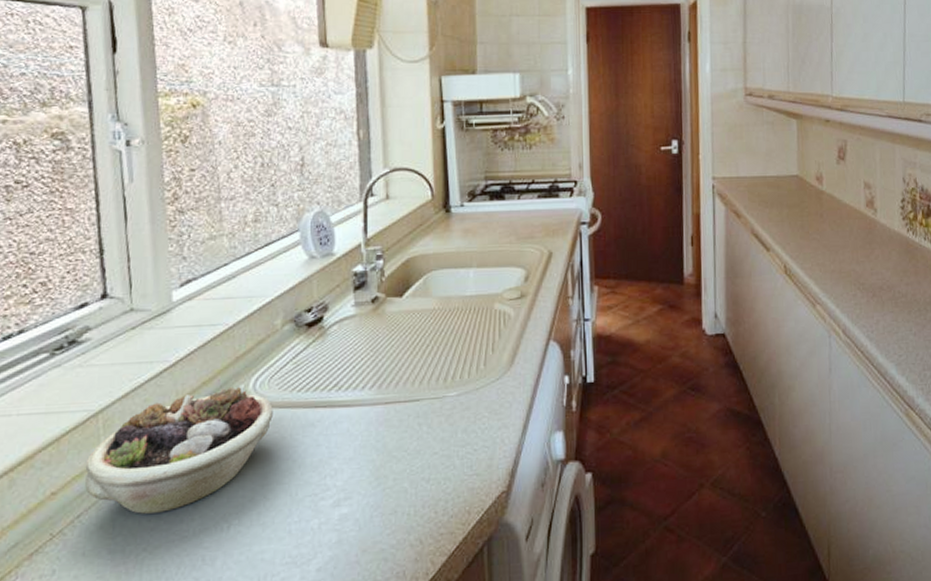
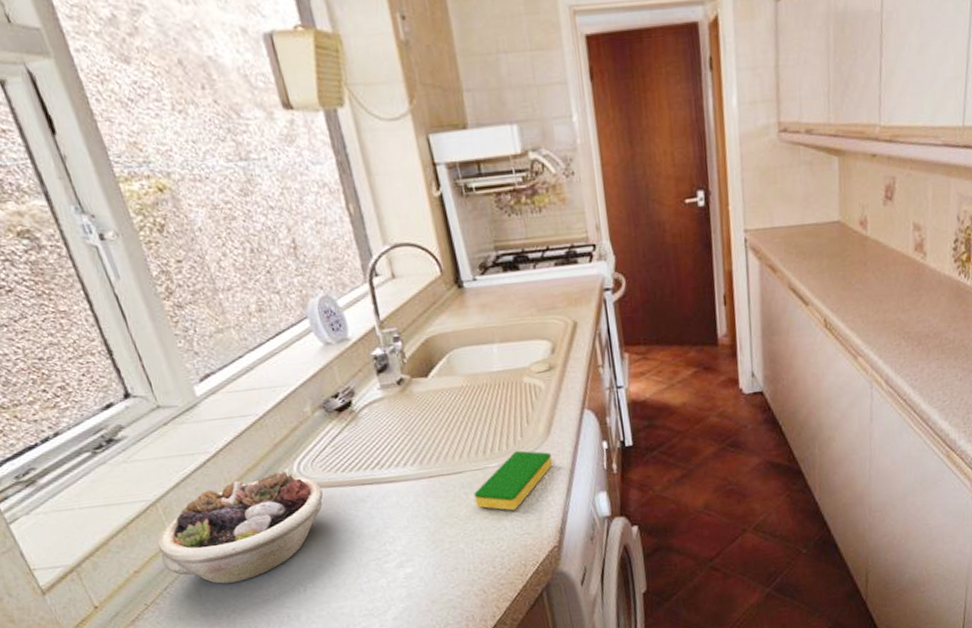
dish sponge: none [428,380,511,447] -> present [474,450,552,511]

